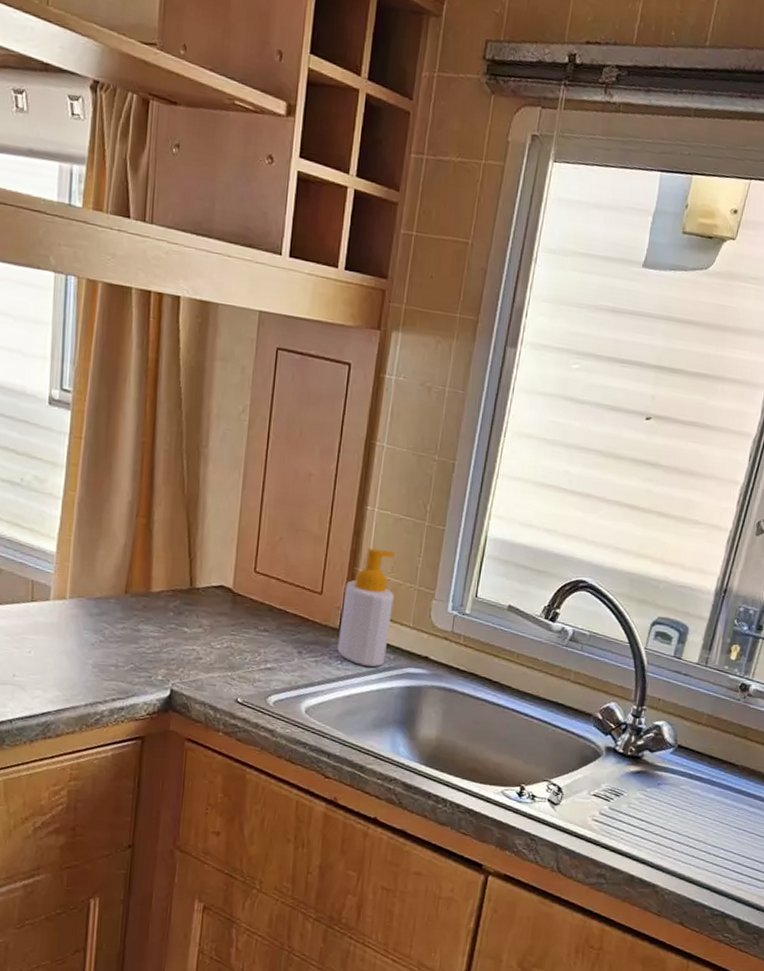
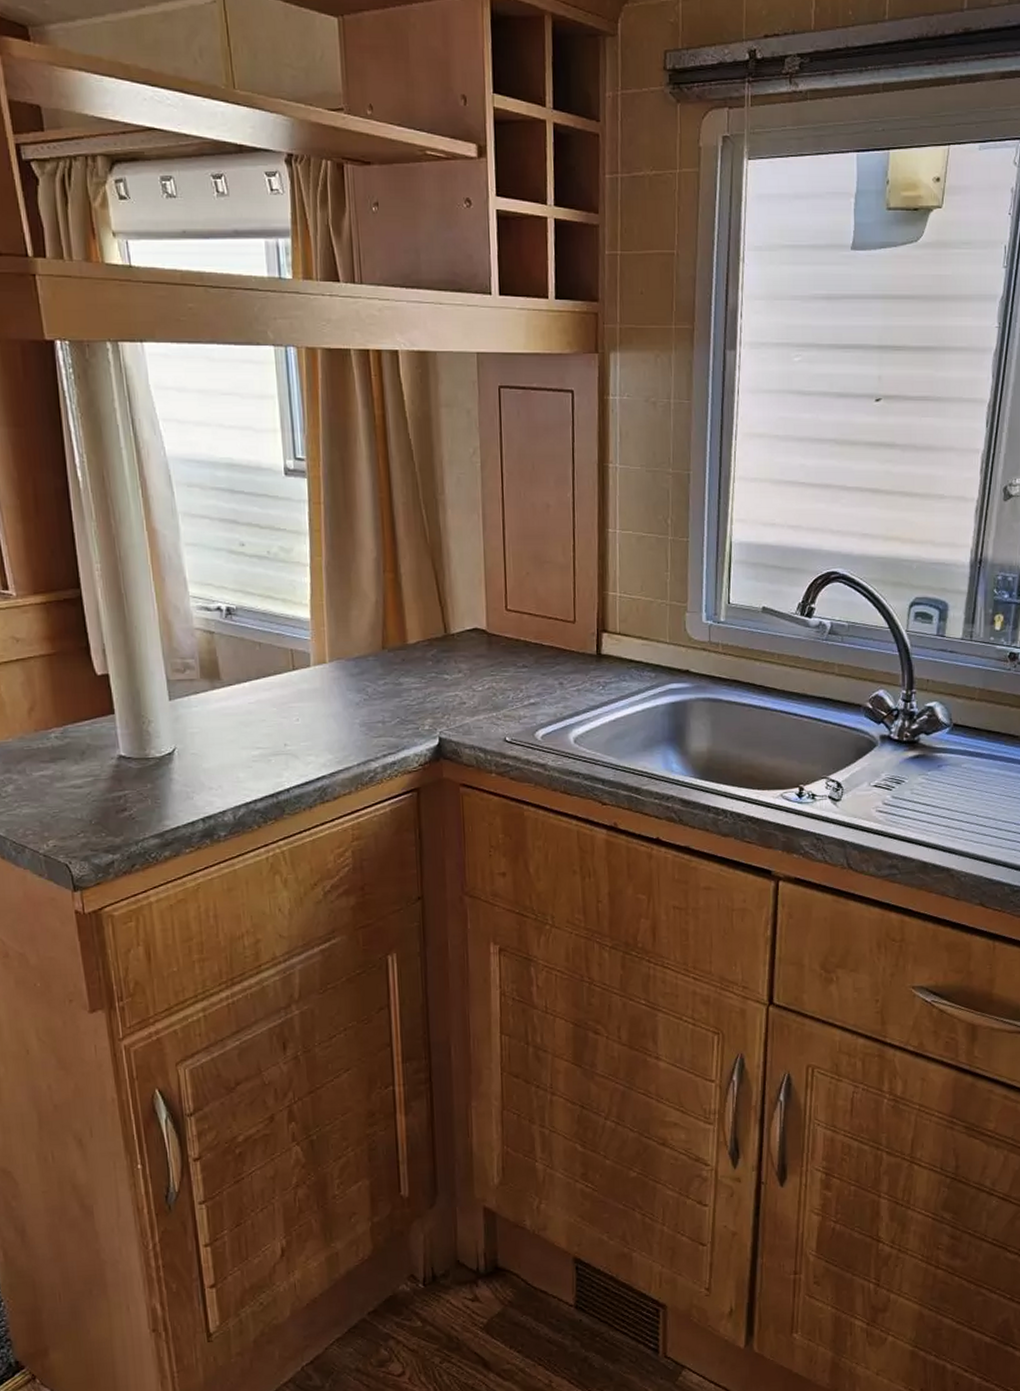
soap bottle: present [337,548,395,667] -> none [596,569,647,688]

